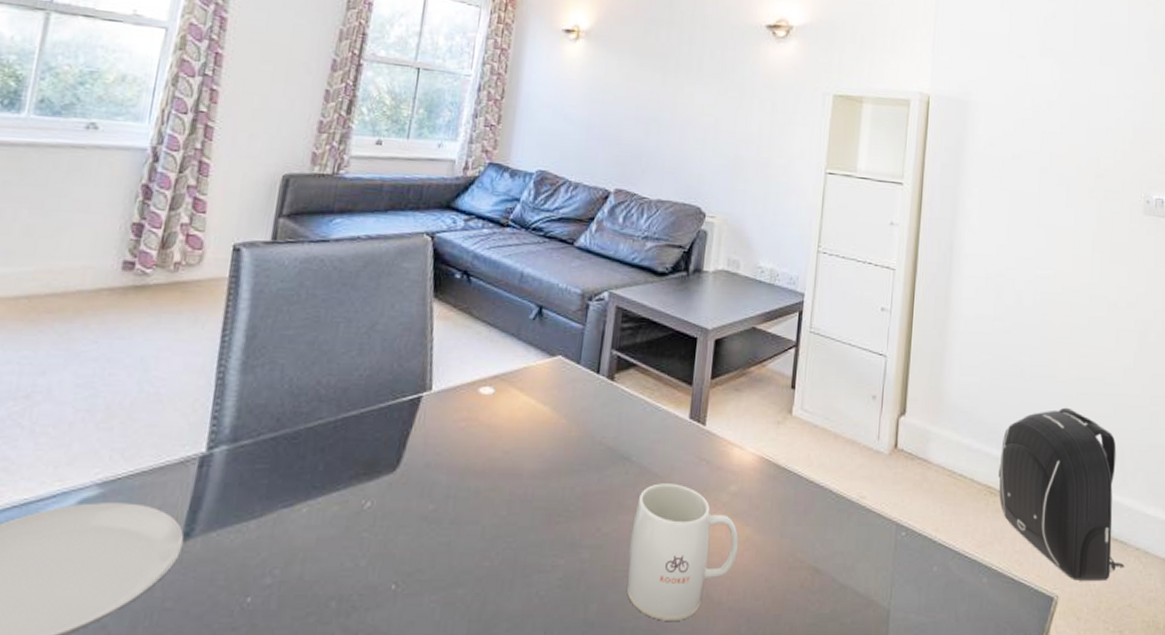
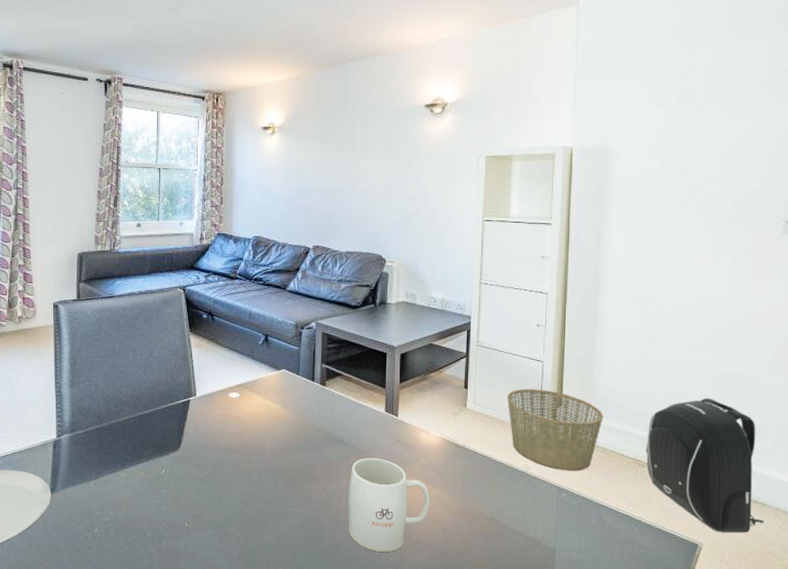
basket: none [841,391,952,502] -> present [507,389,603,471]

